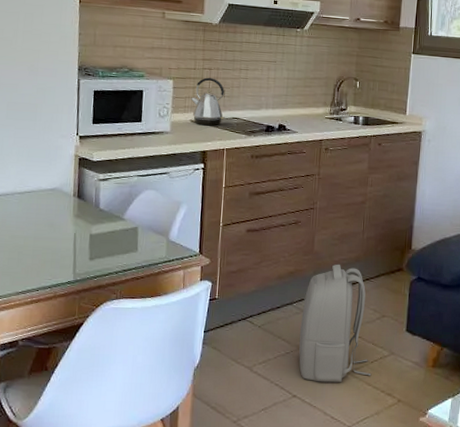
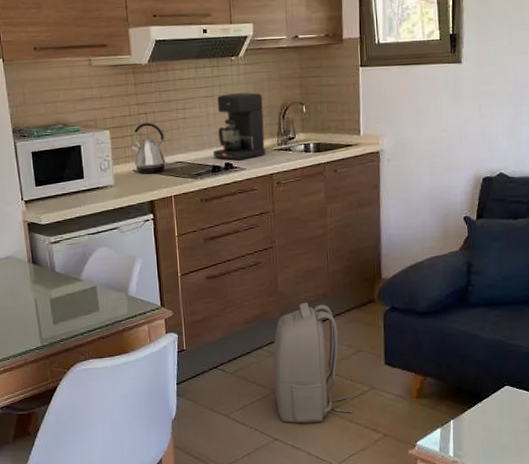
coffee maker: none [268,61,321,124] -> present [213,92,265,161]

